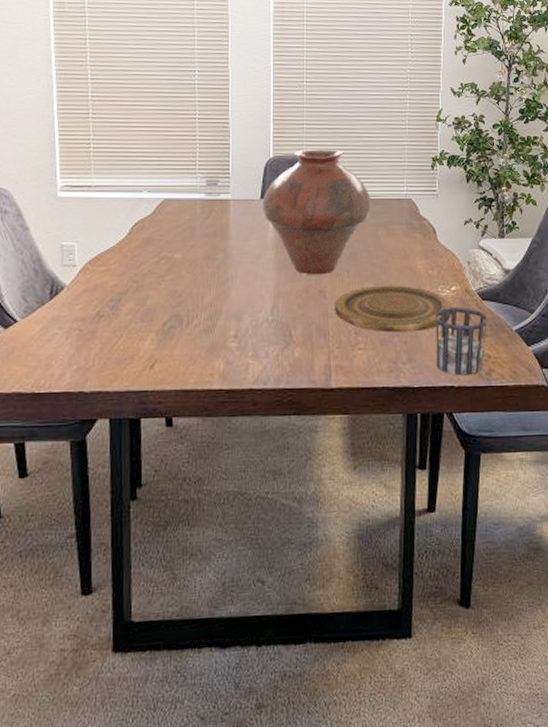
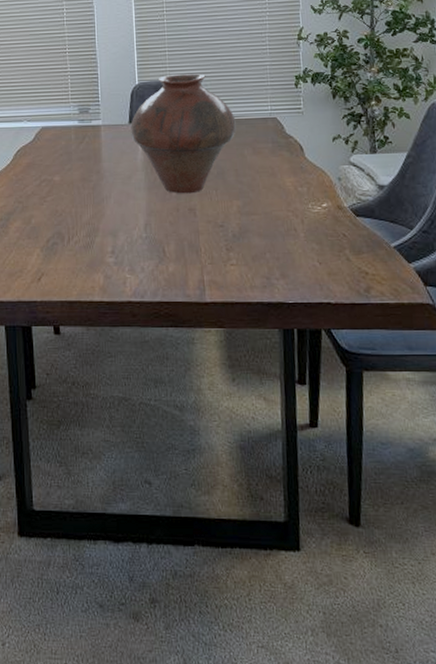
plate: present [335,285,452,332] -> none [205,202,325,249]
cup: present [435,307,487,376] -> none [307,223,363,292]

